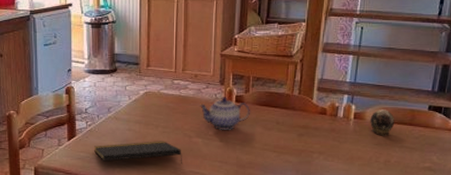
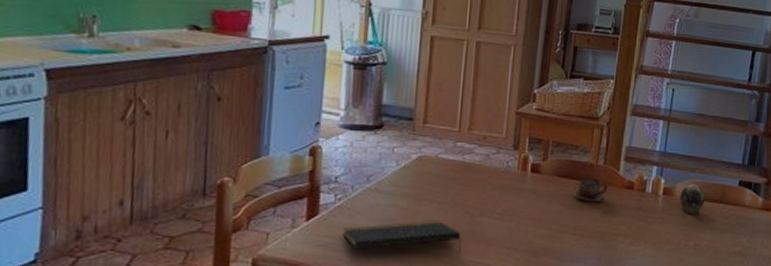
teapot: present [199,97,251,131] -> none [486,165,549,208]
cup: none [272,105,303,126] -> present [573,177,608,203]

